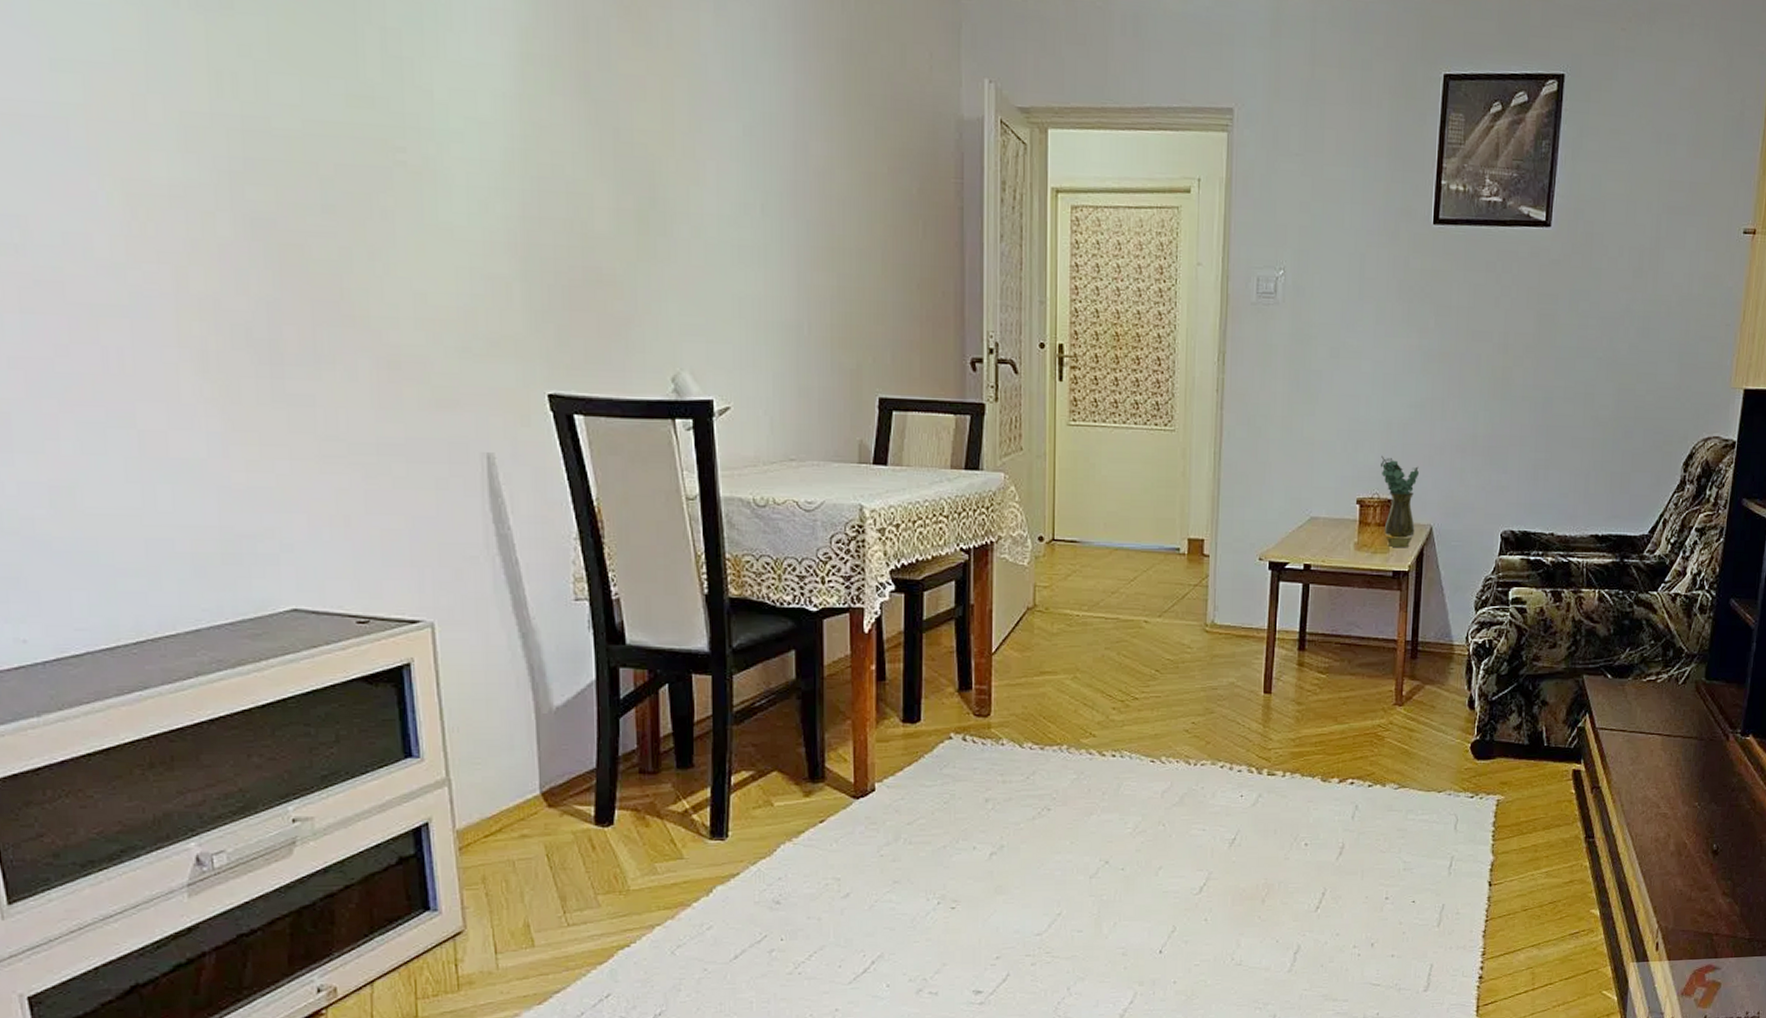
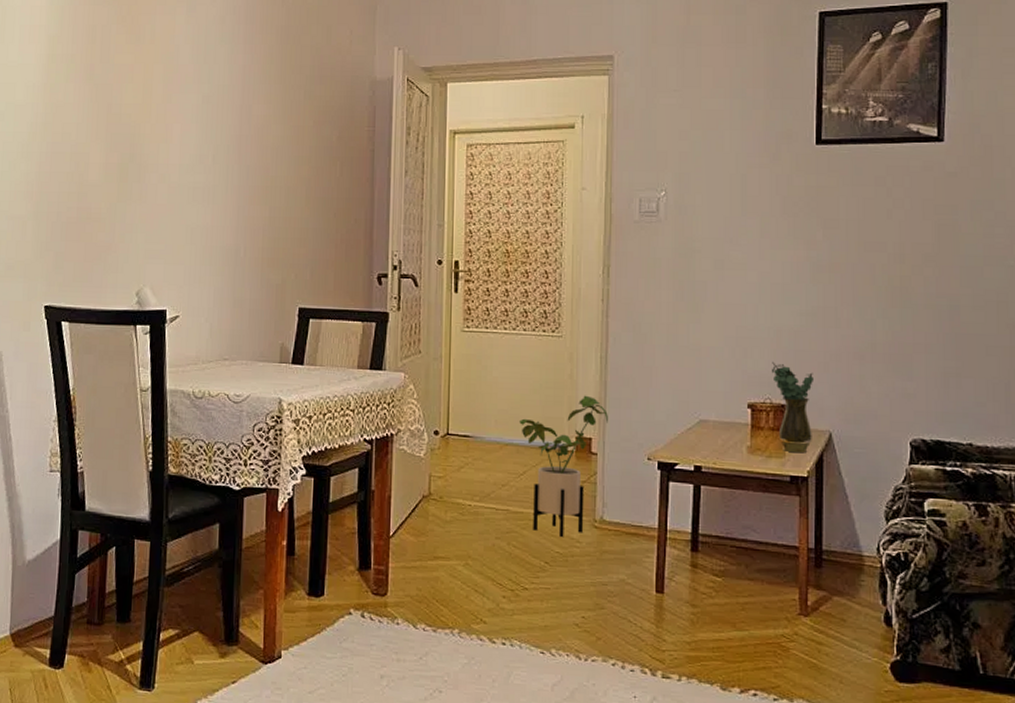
house plant: none [1130,494,1221,644] -> present [519,395,608,538]

